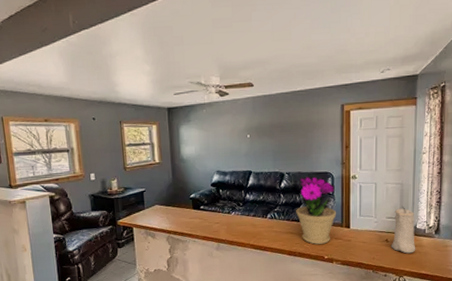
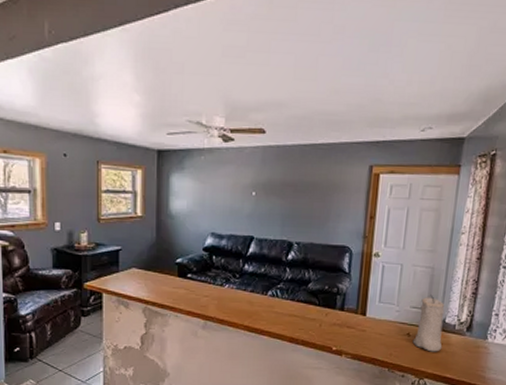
flower pot: present [296,175,337,244] -> none [303,248,353,332]

